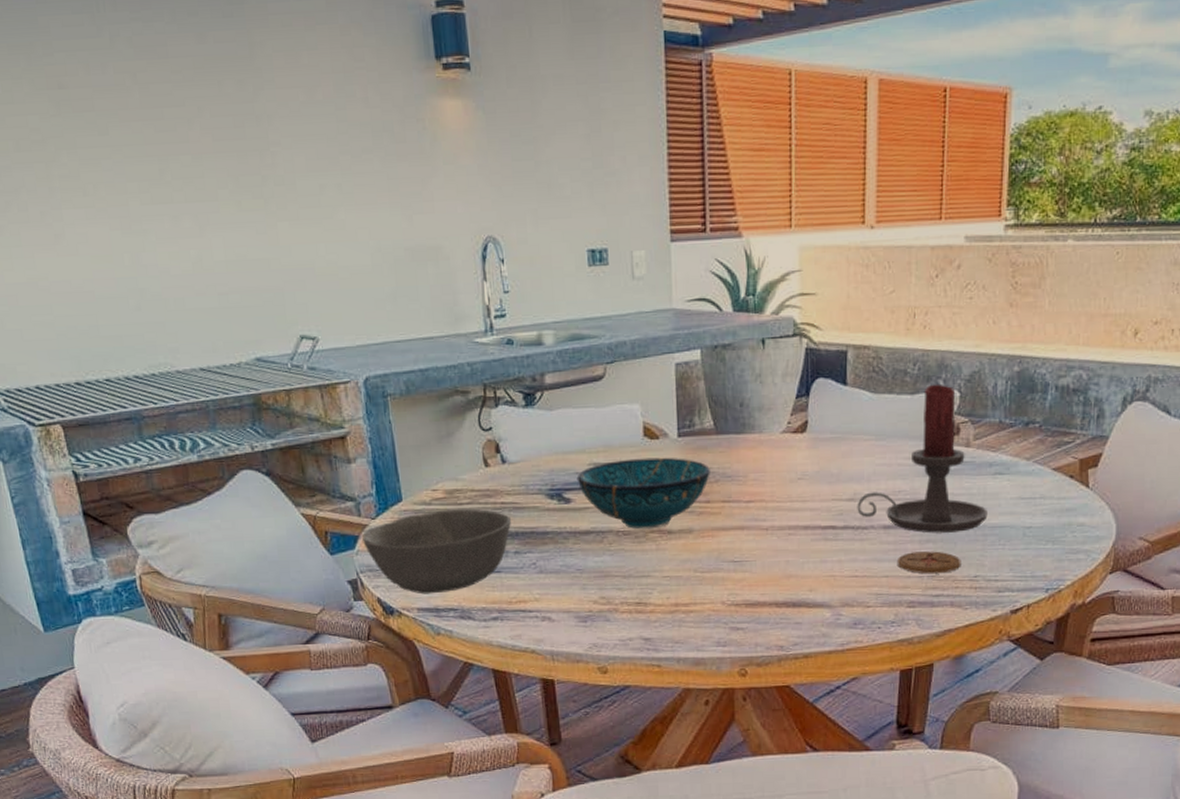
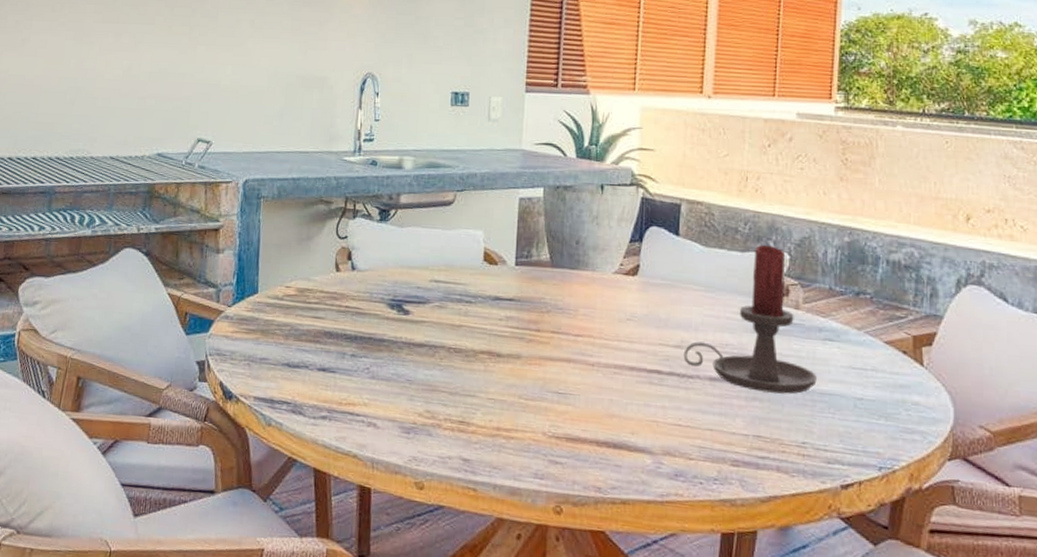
bowl: present [362,509,512,595] -> none [216,306,353,385]
decorative bowl: present [576,457,711,530] -> none [417,280,544,350]
coaster: present [896,551,961,574] -> none [721,408,789,435]

